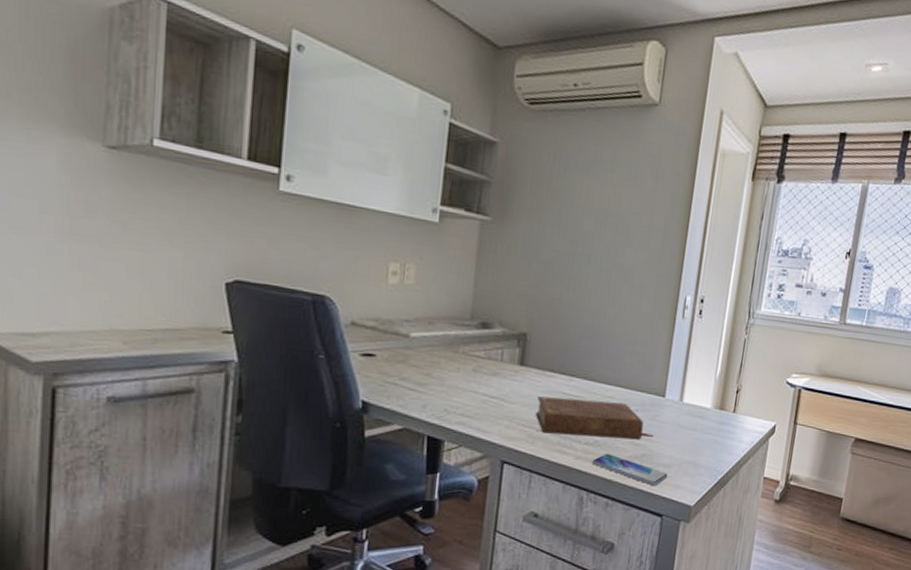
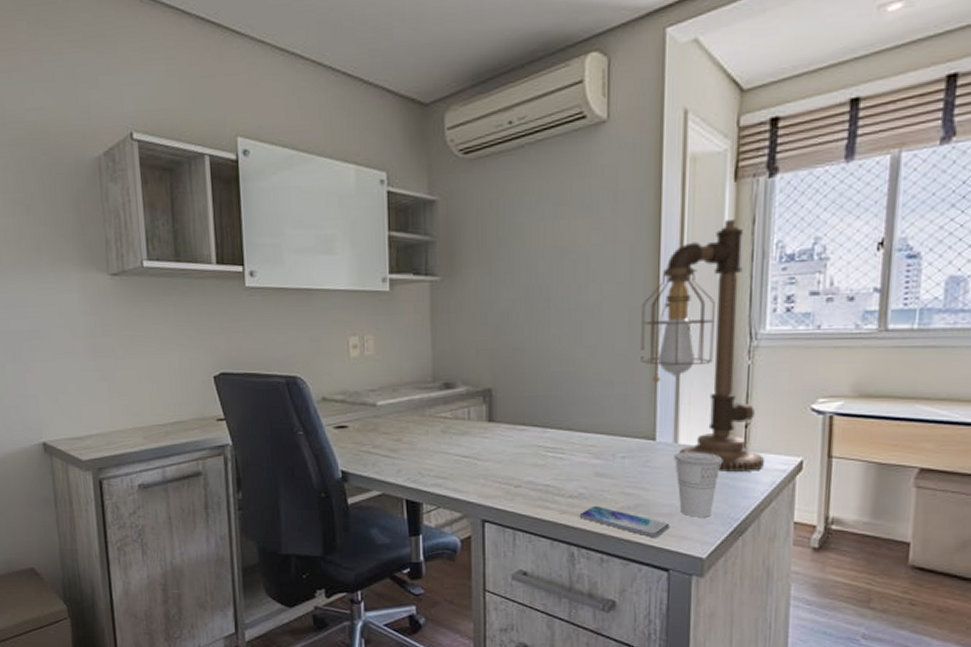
book: present [535,396,654,440] -> none [510,451,647,489]
desk lamp: none [661,212,755,431] -> present [641,220,764,471]
cup: none [677,409,716,470] -> present [674,452,722,517]

